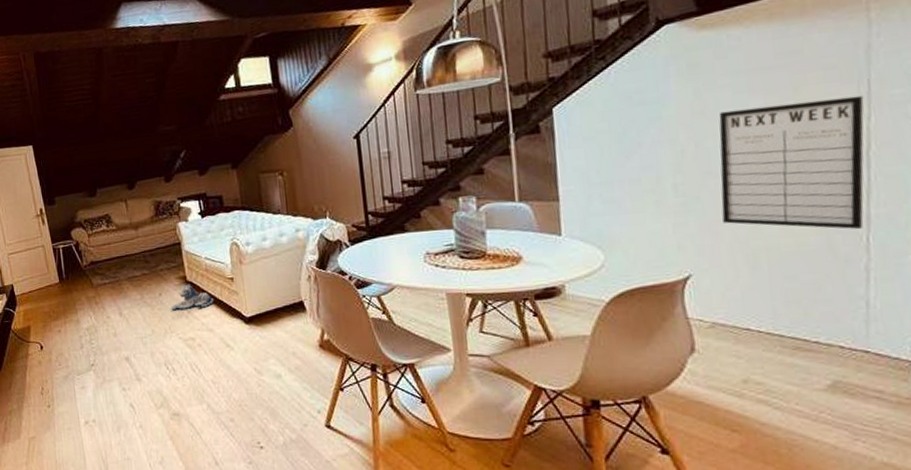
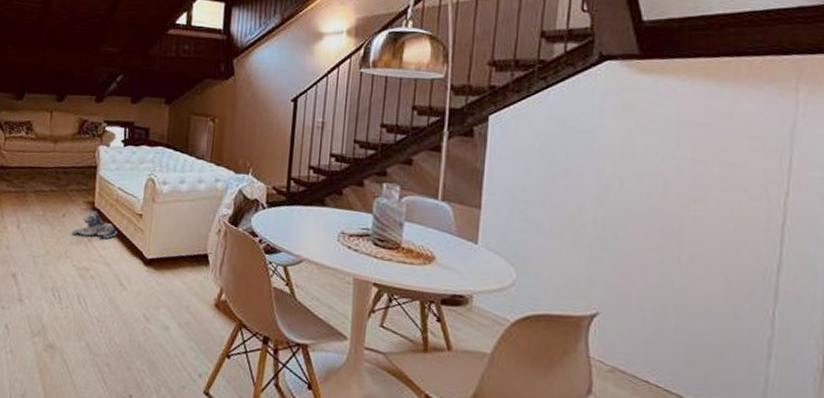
writing board: present [719,95,864,229] -> none [637,156,784,302]

